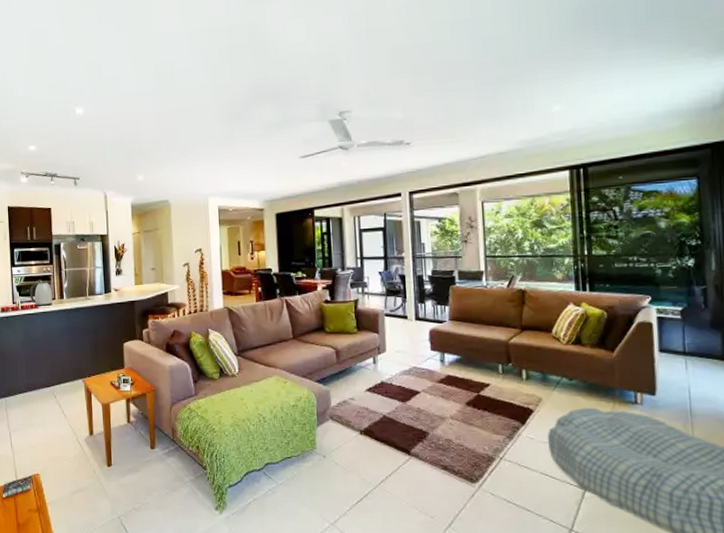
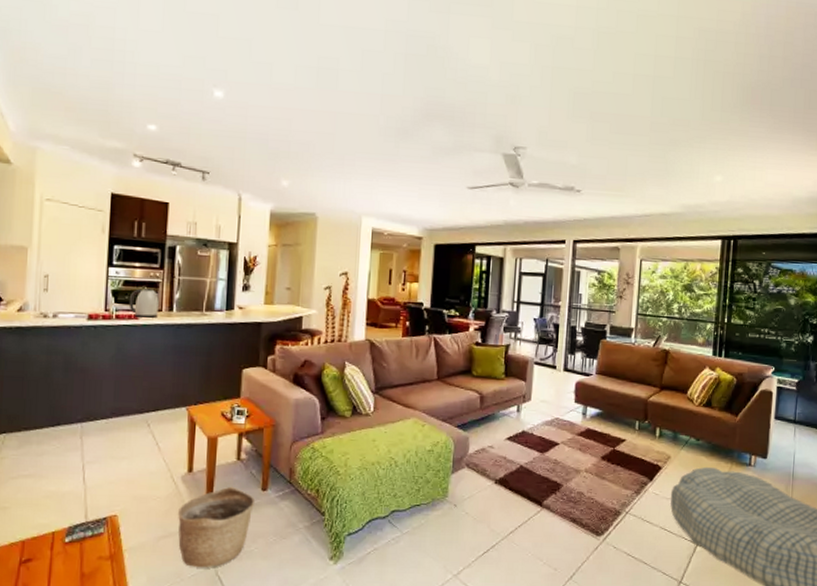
basket: none [85,446,147,518] -> present [178,486,256,567]

